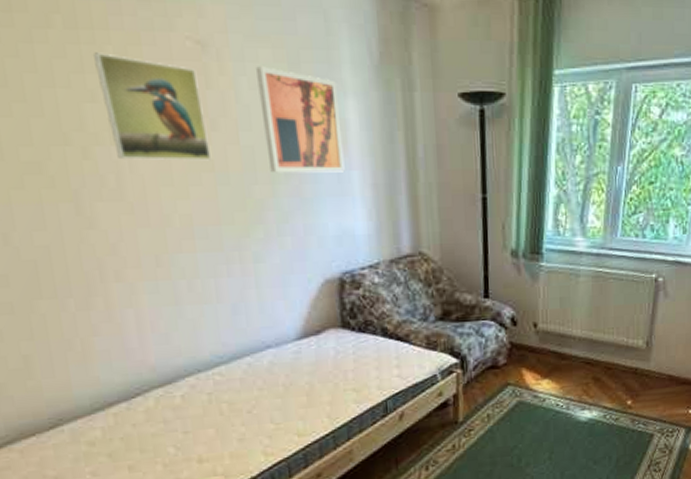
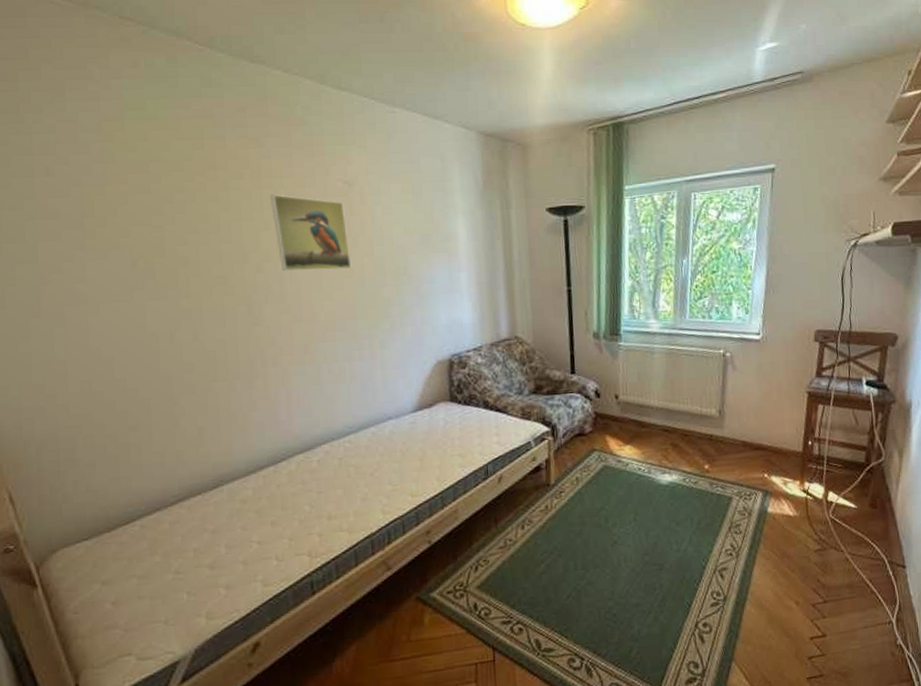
wall art: present [256,66,345,173] -> none [389,197,455,277]

